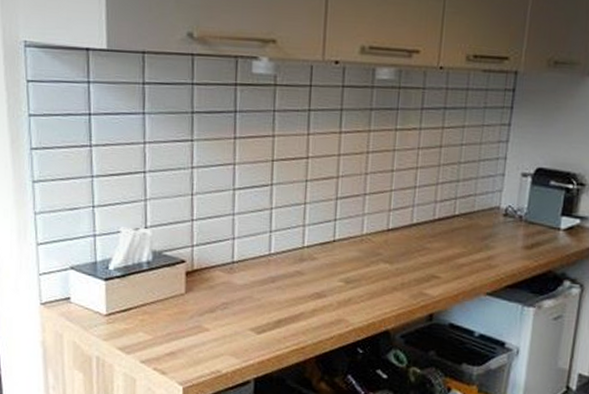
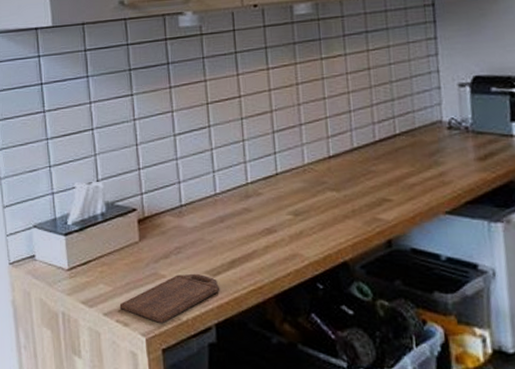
cutting board: none [158,329,262,375] -> present [119,273,219,324]

